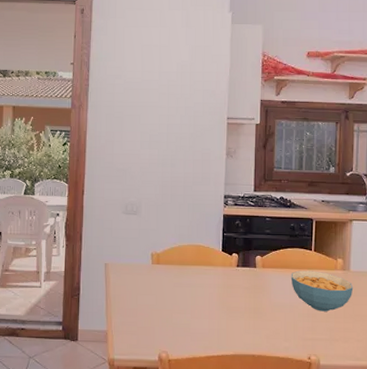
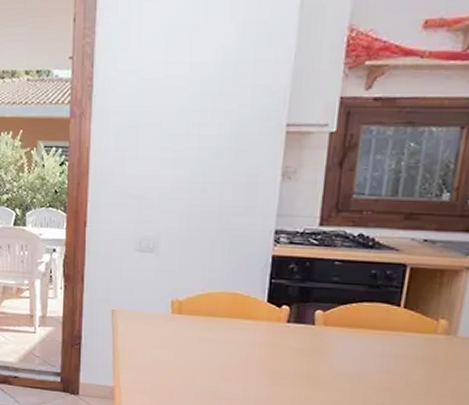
cereal bowl: present [291,270,354,312] -> none [364,331,460,386]

